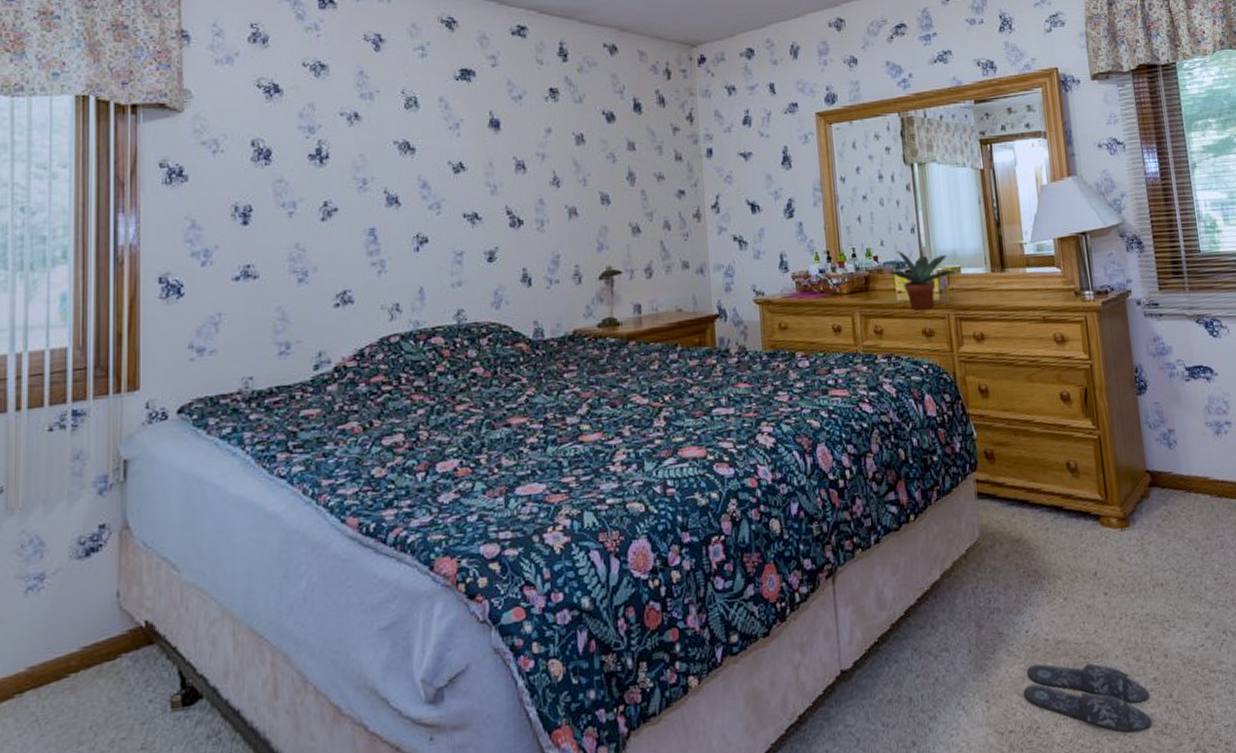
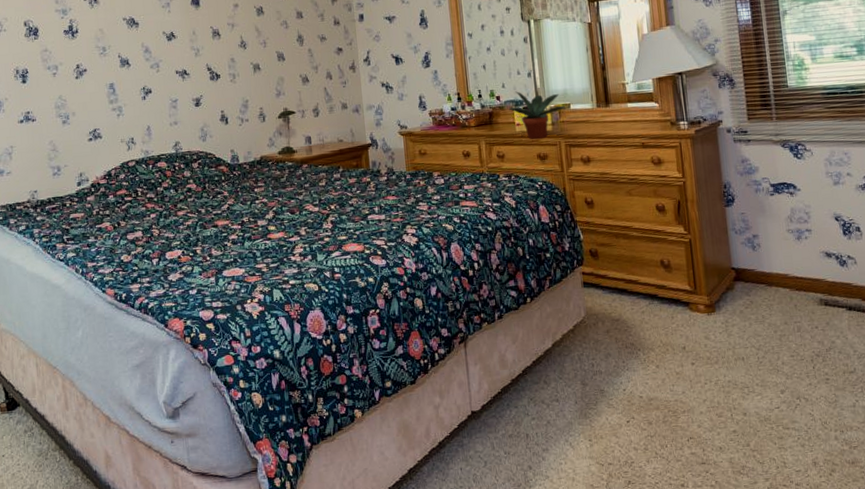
slippers: present [1023,663,1152,733] -> none [620,415,731,471]

